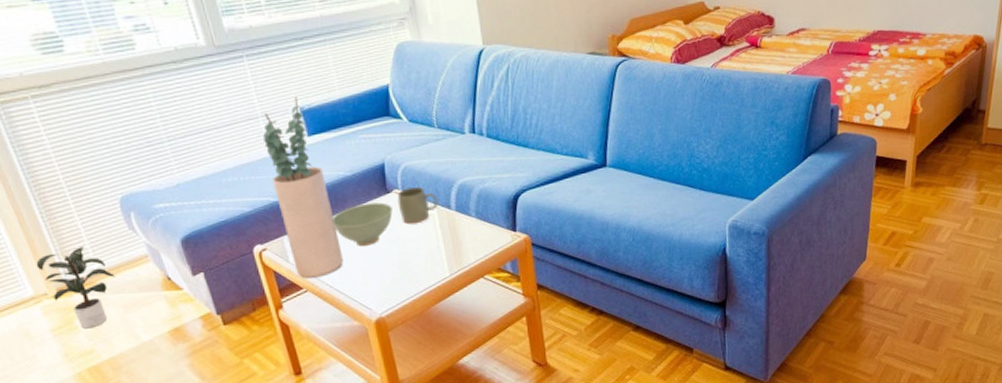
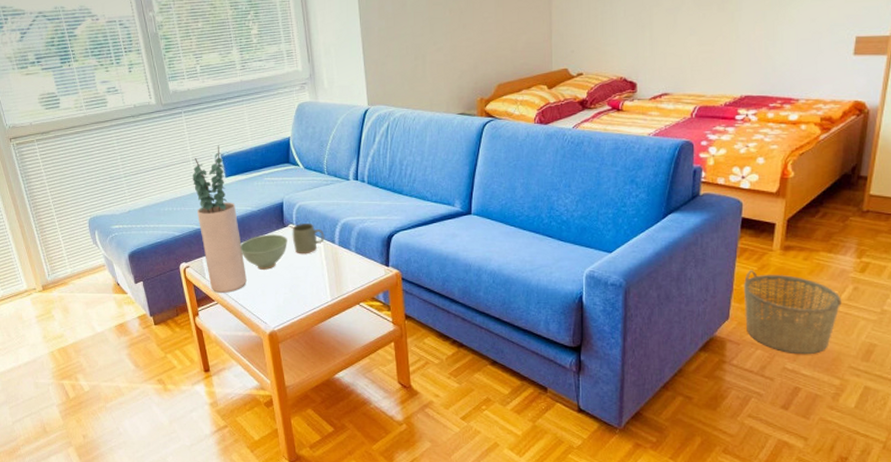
potted plant: present [36,247,115,329] -> none [30,255,82,318]
basket: none [878,208,964,289] -> present [743,270,842,355]

